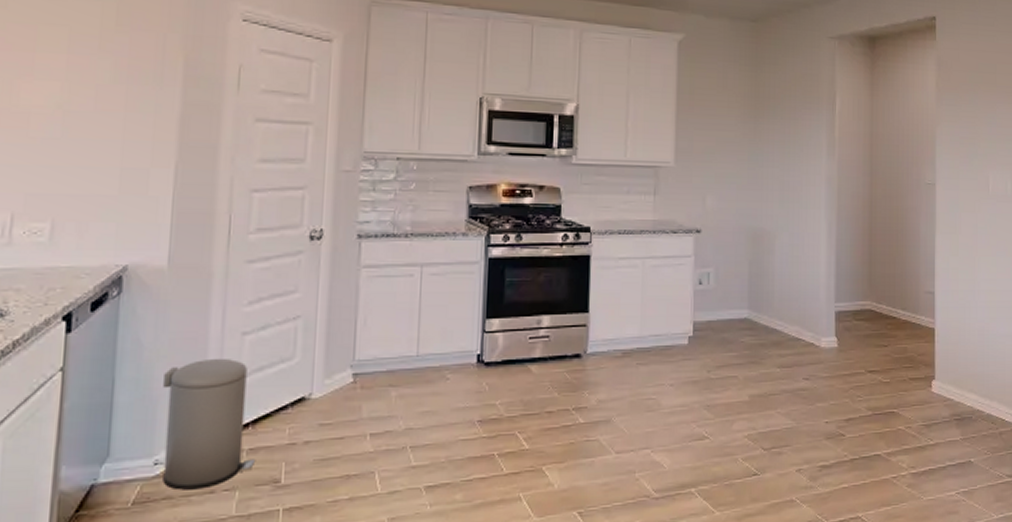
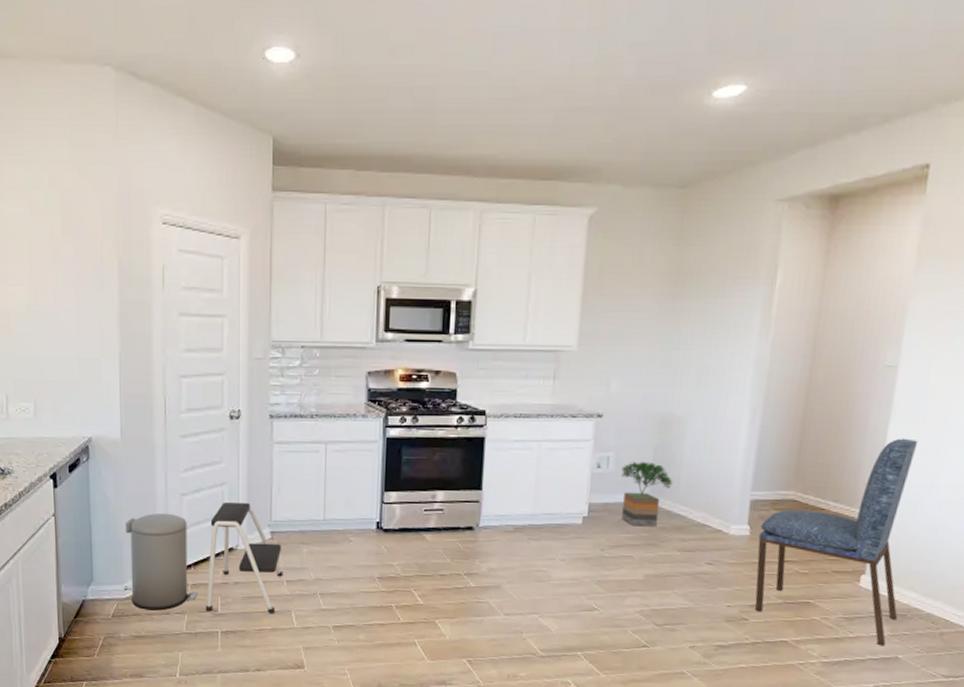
step stool: none [264,339,367,484] -> present [205,501,283,613]
potted tree: none [720,277,768,344] -> present [621,462,673,527]
dining chair: none [845,248,965,451] -> present [755,438,918,646]

